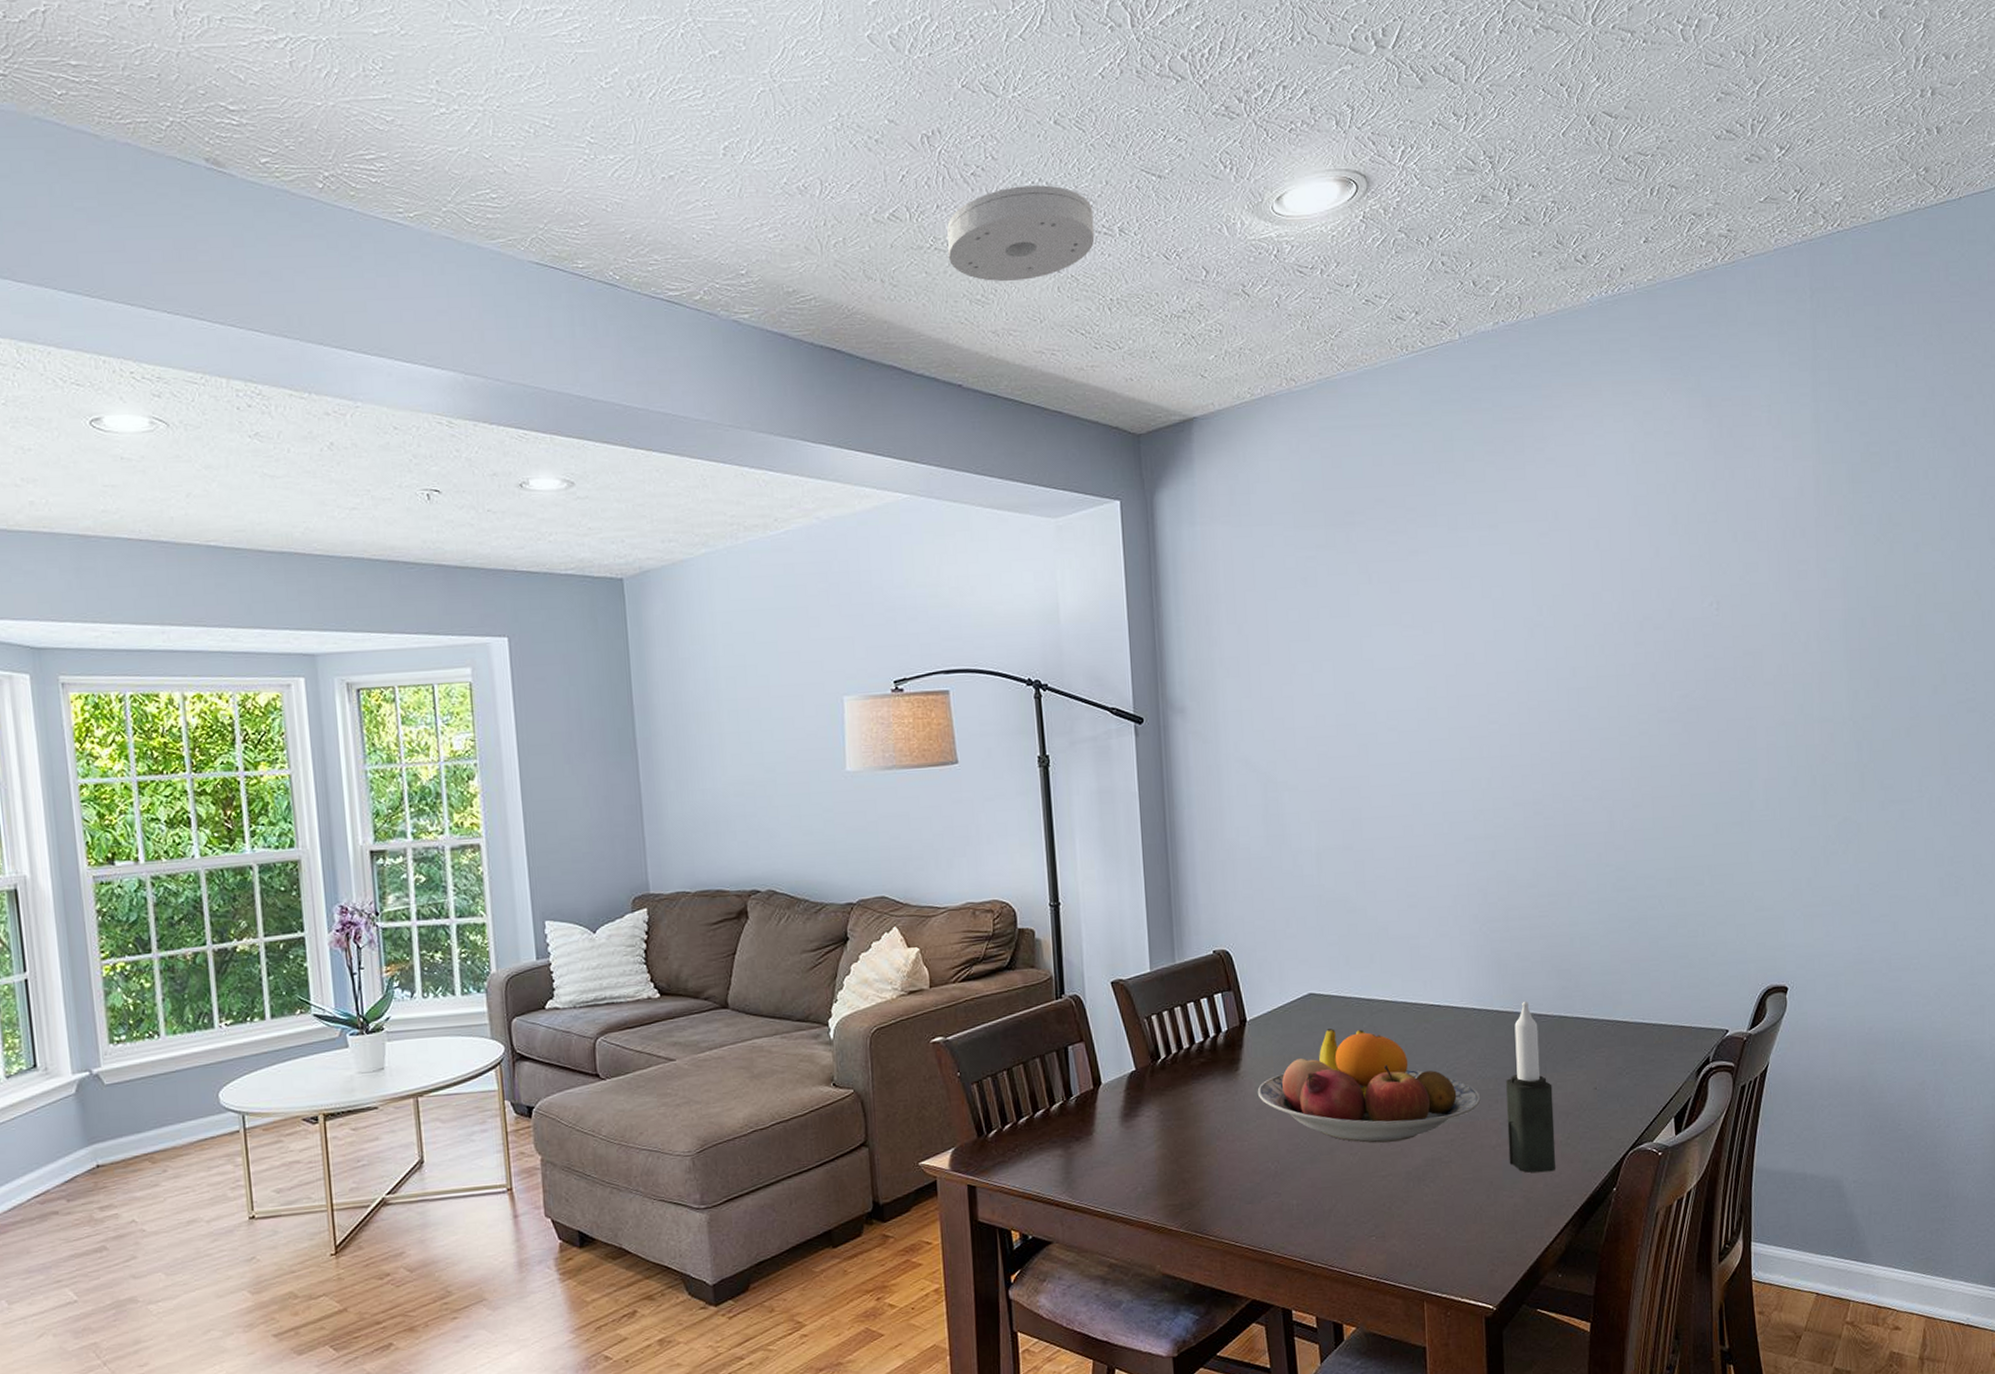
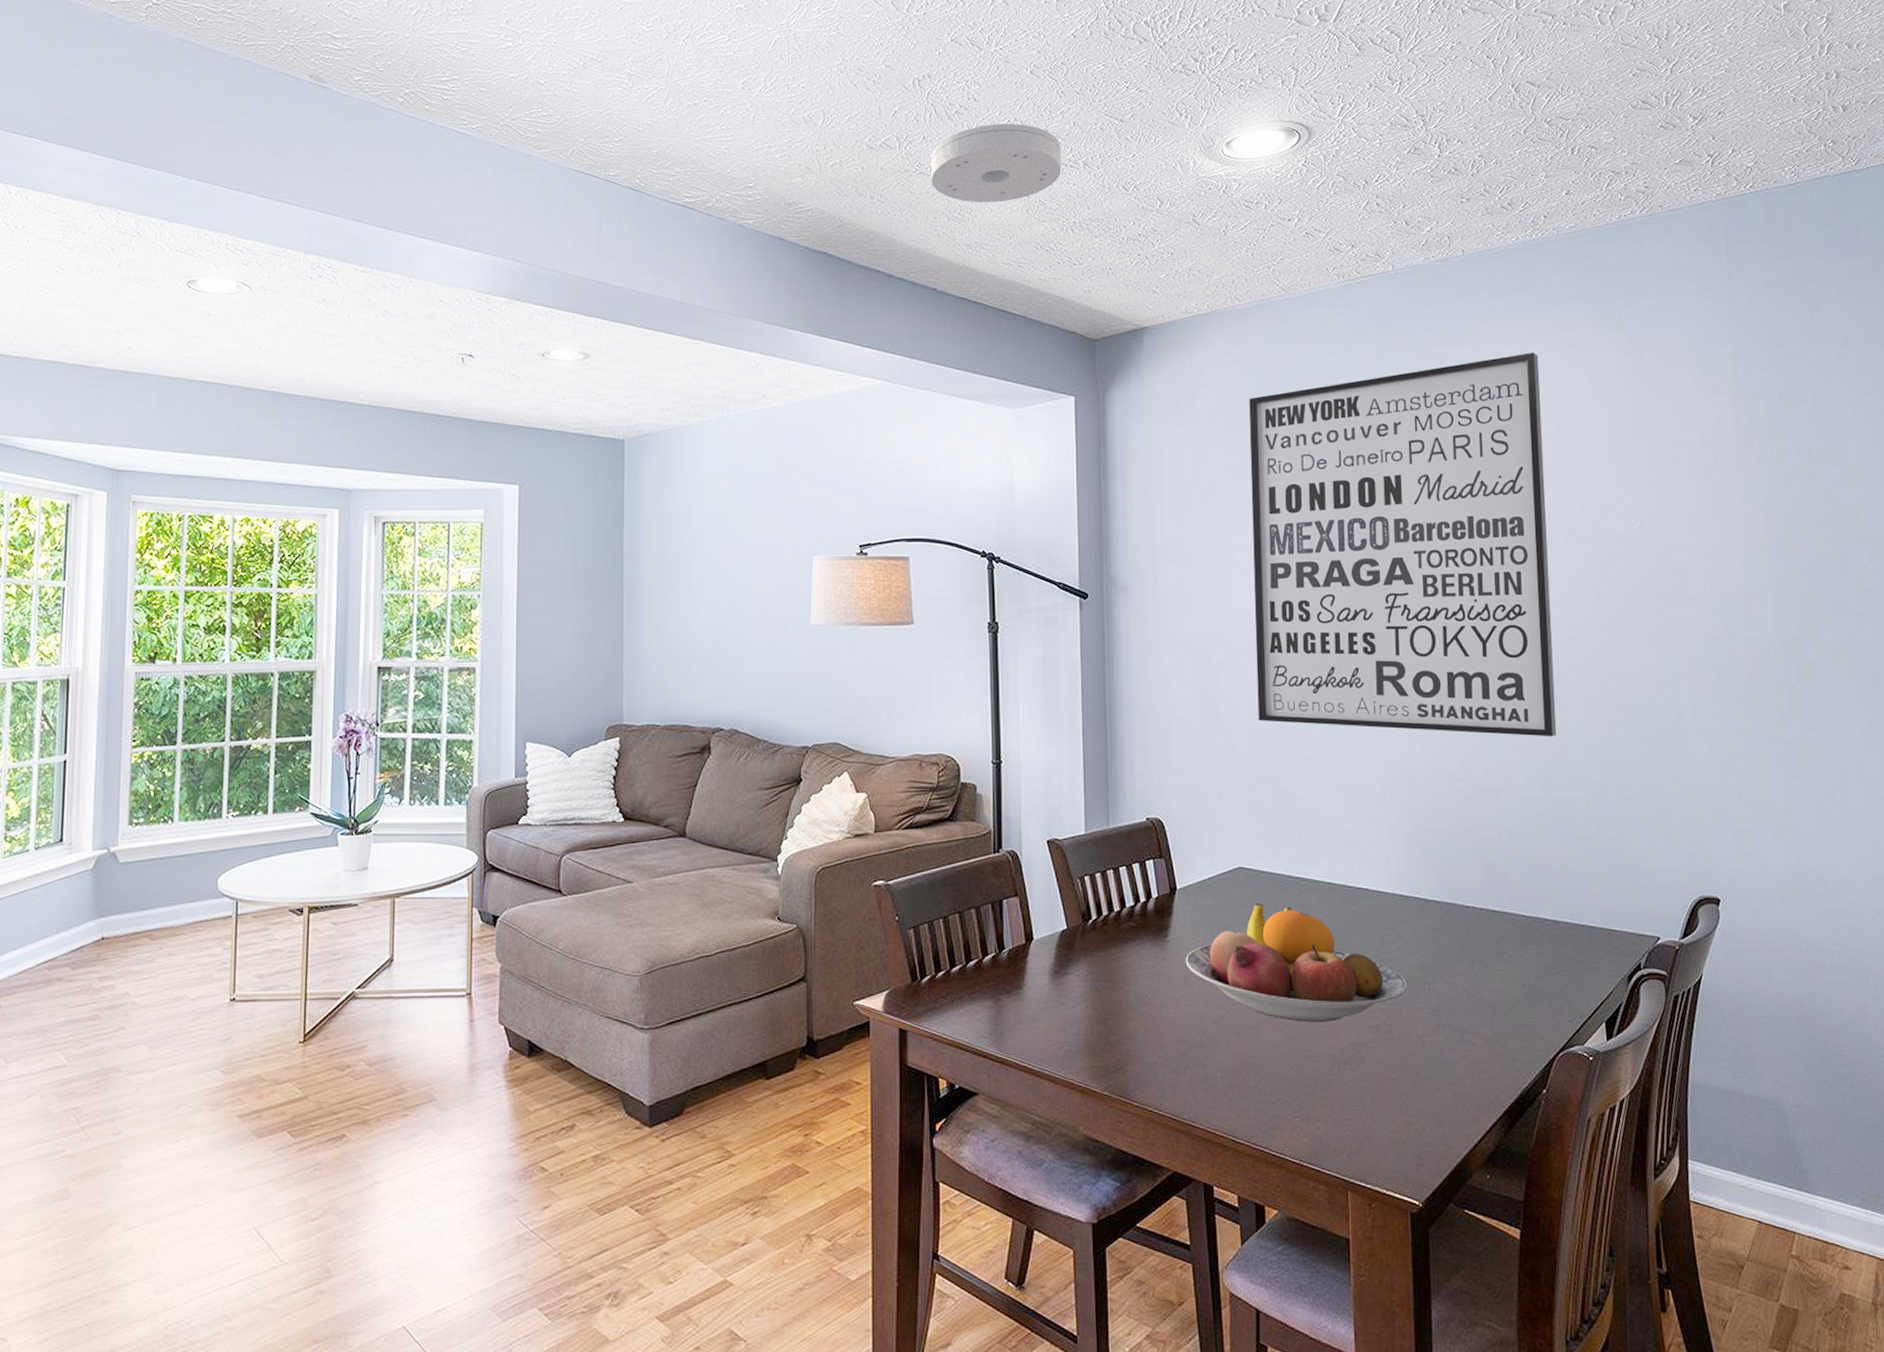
wall art: none [1308,424,1630,842] -> present [1248,353,1557,737]
candle: present [1506,1001,1555,1173] -> none [1433,891,1483,1067]

